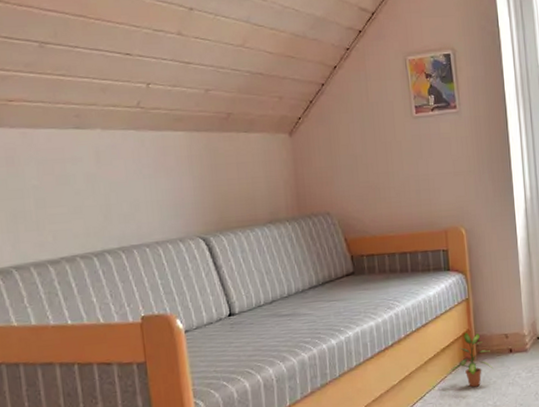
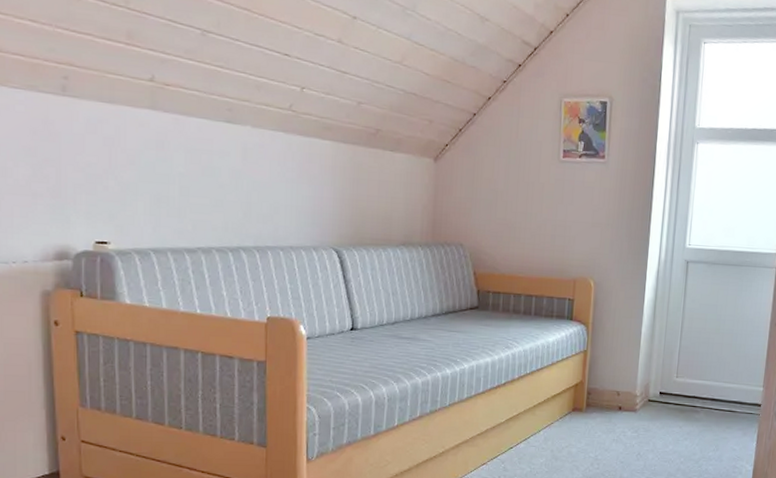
potted plant: present [447,332,494,387] -> none [554,383,601,438]

